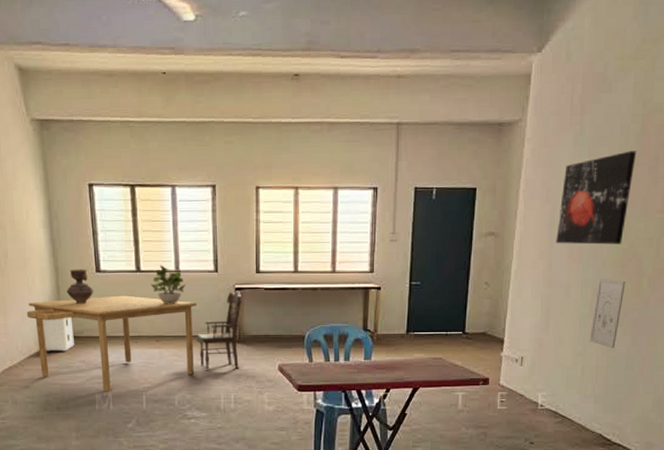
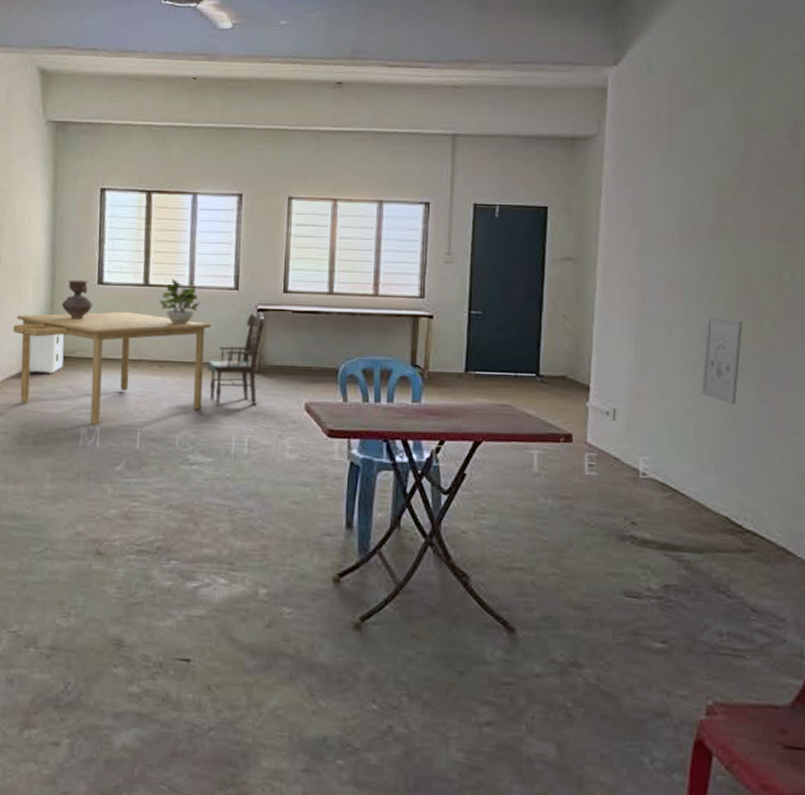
wall art: present [556,150,637,245] -> none [649,171,741,277]

